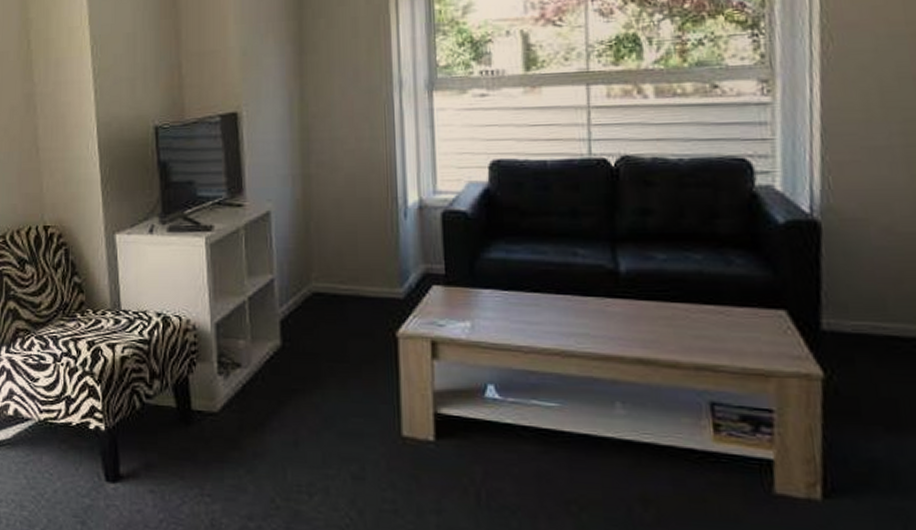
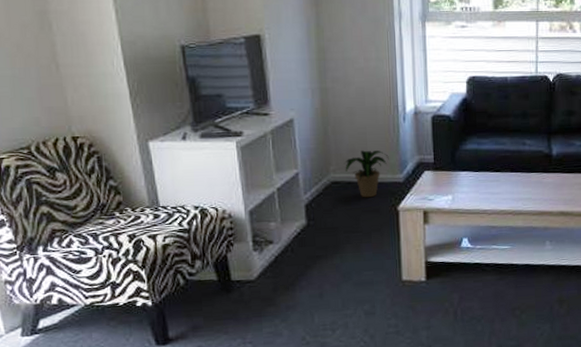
potted plant: none [329,254,385,317] -> present [345,150,389,198]

